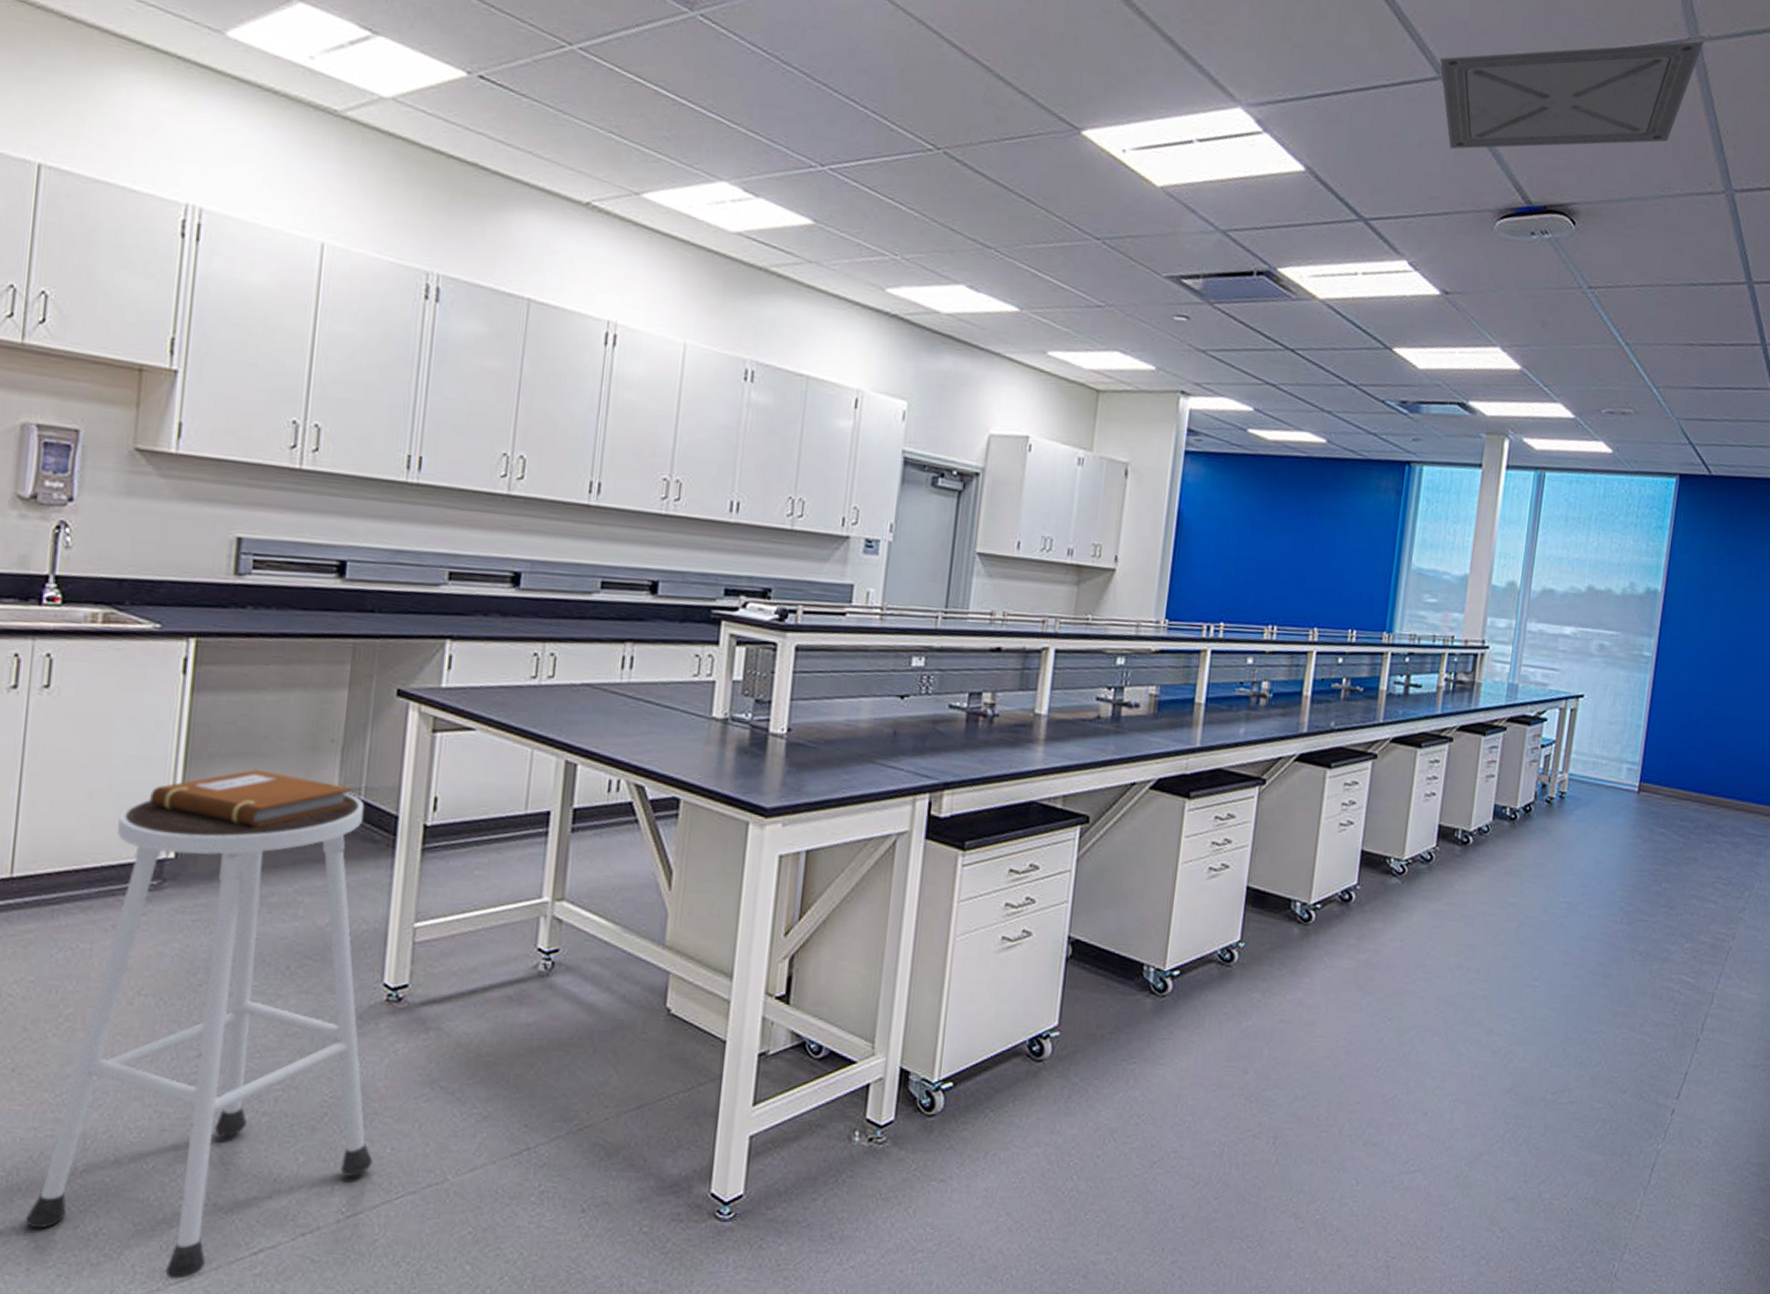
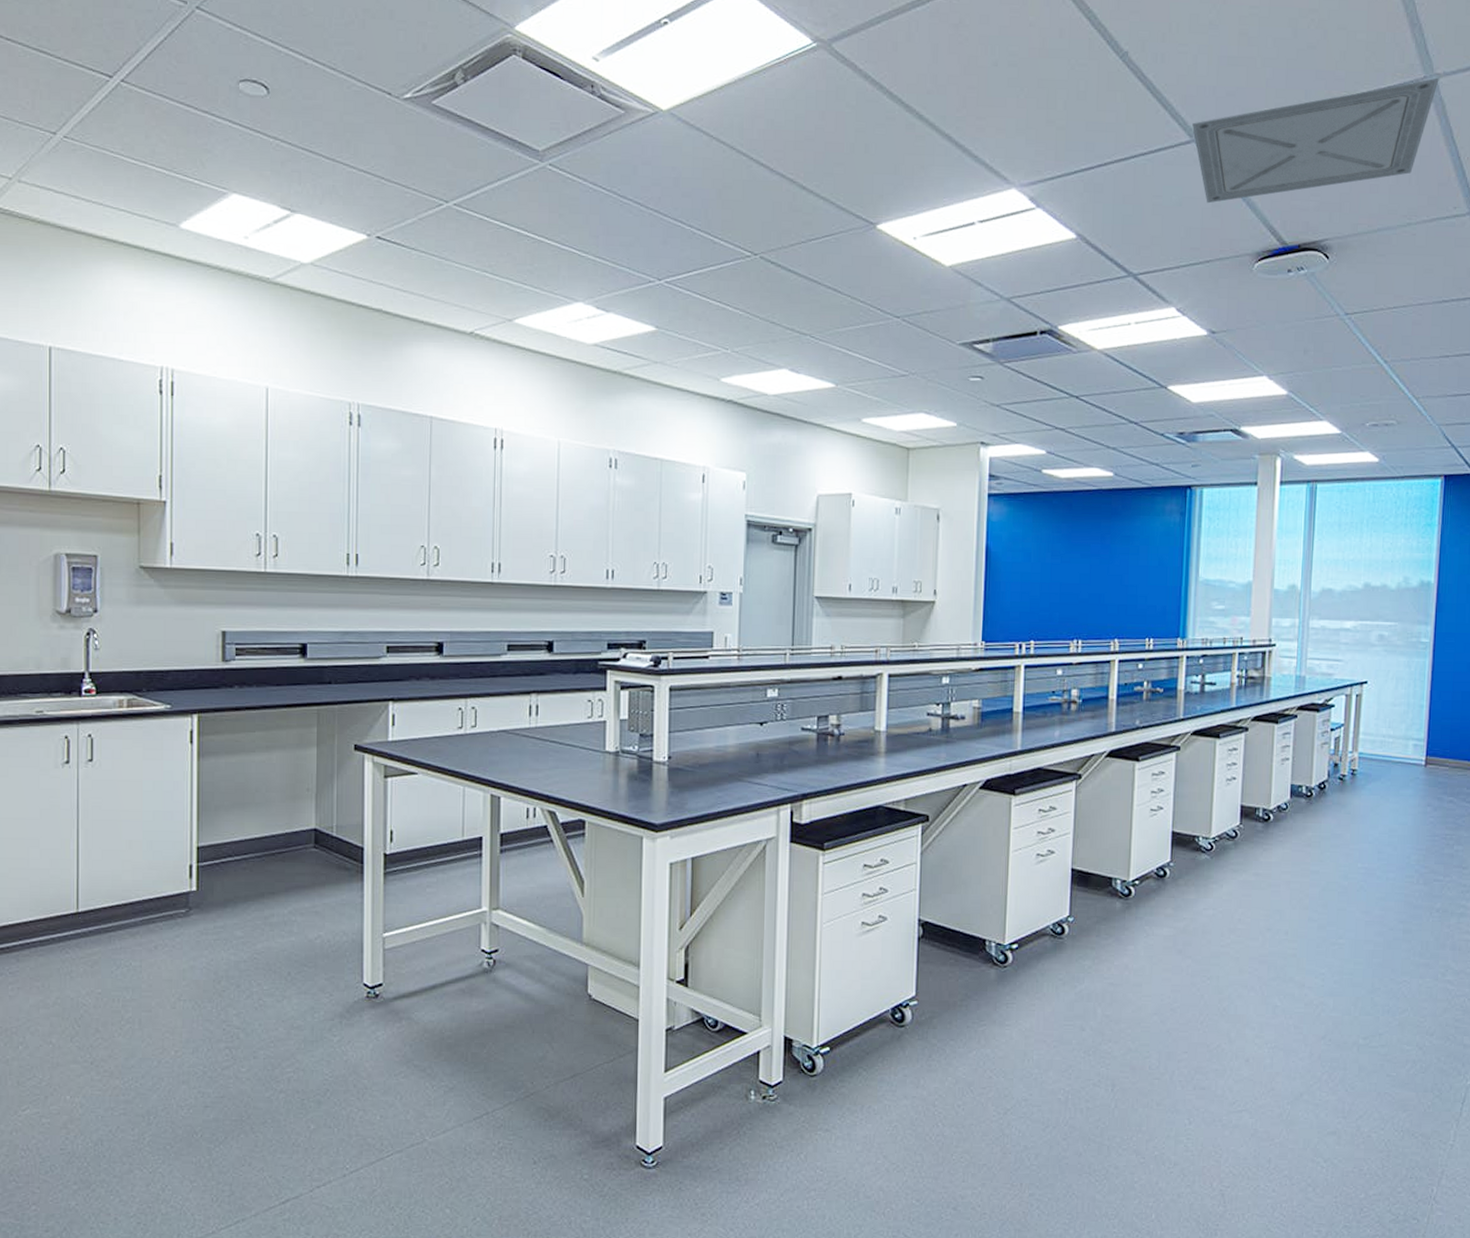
stool: present [25,793,373,1279] -> none [111,831,367,1224]
notebook: present [150,769,352,827] -> none [174,816,326,862]

